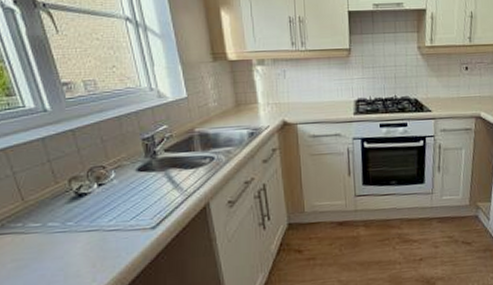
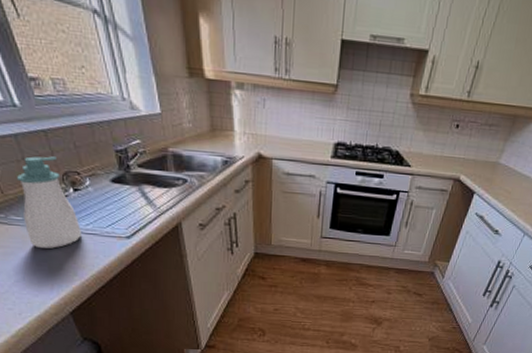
soap bottle: none [39,154,103,255] -> present [16,156,81,249]

